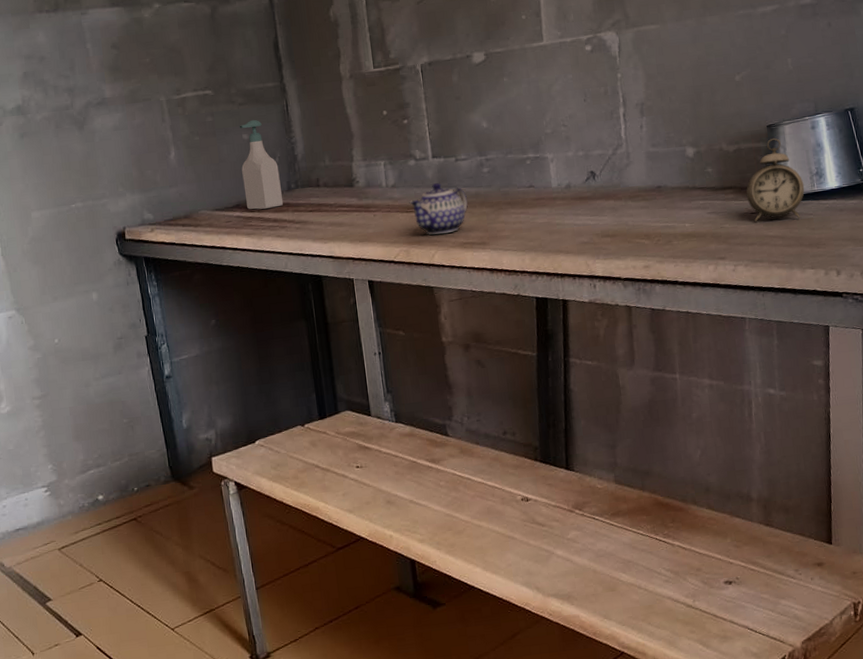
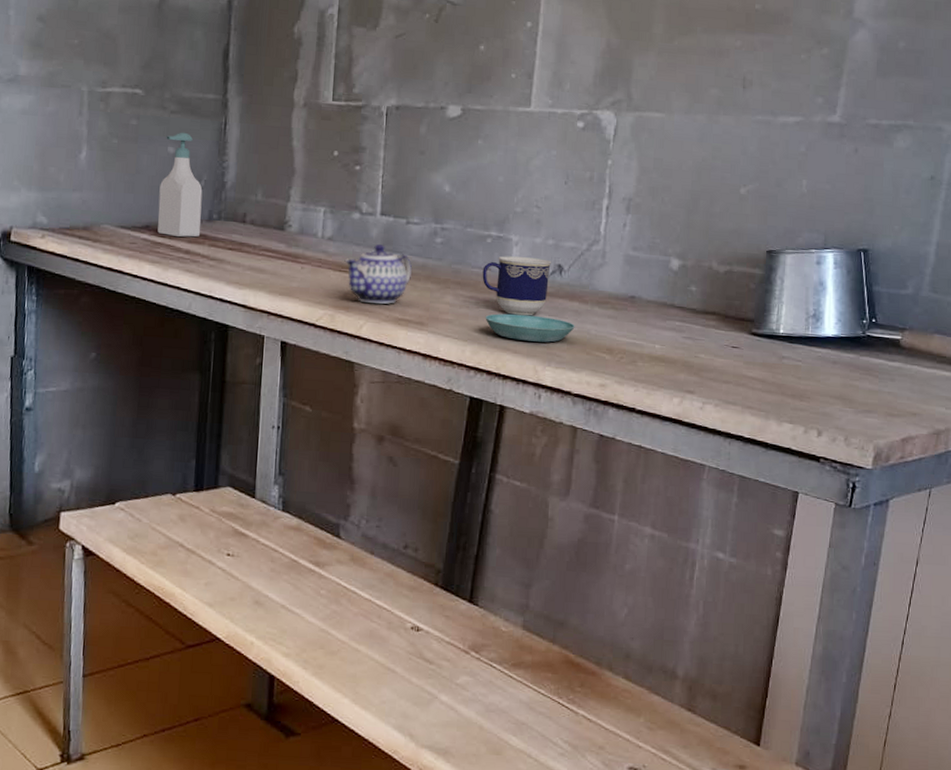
cup: none [527,169,586,221] -> present [482,256,552,316]
saucer: none [536,217,615,242] -> present [485,313,575,343]
alarm clock: present [746,138,805,222] -> none [730,267,798,363]

